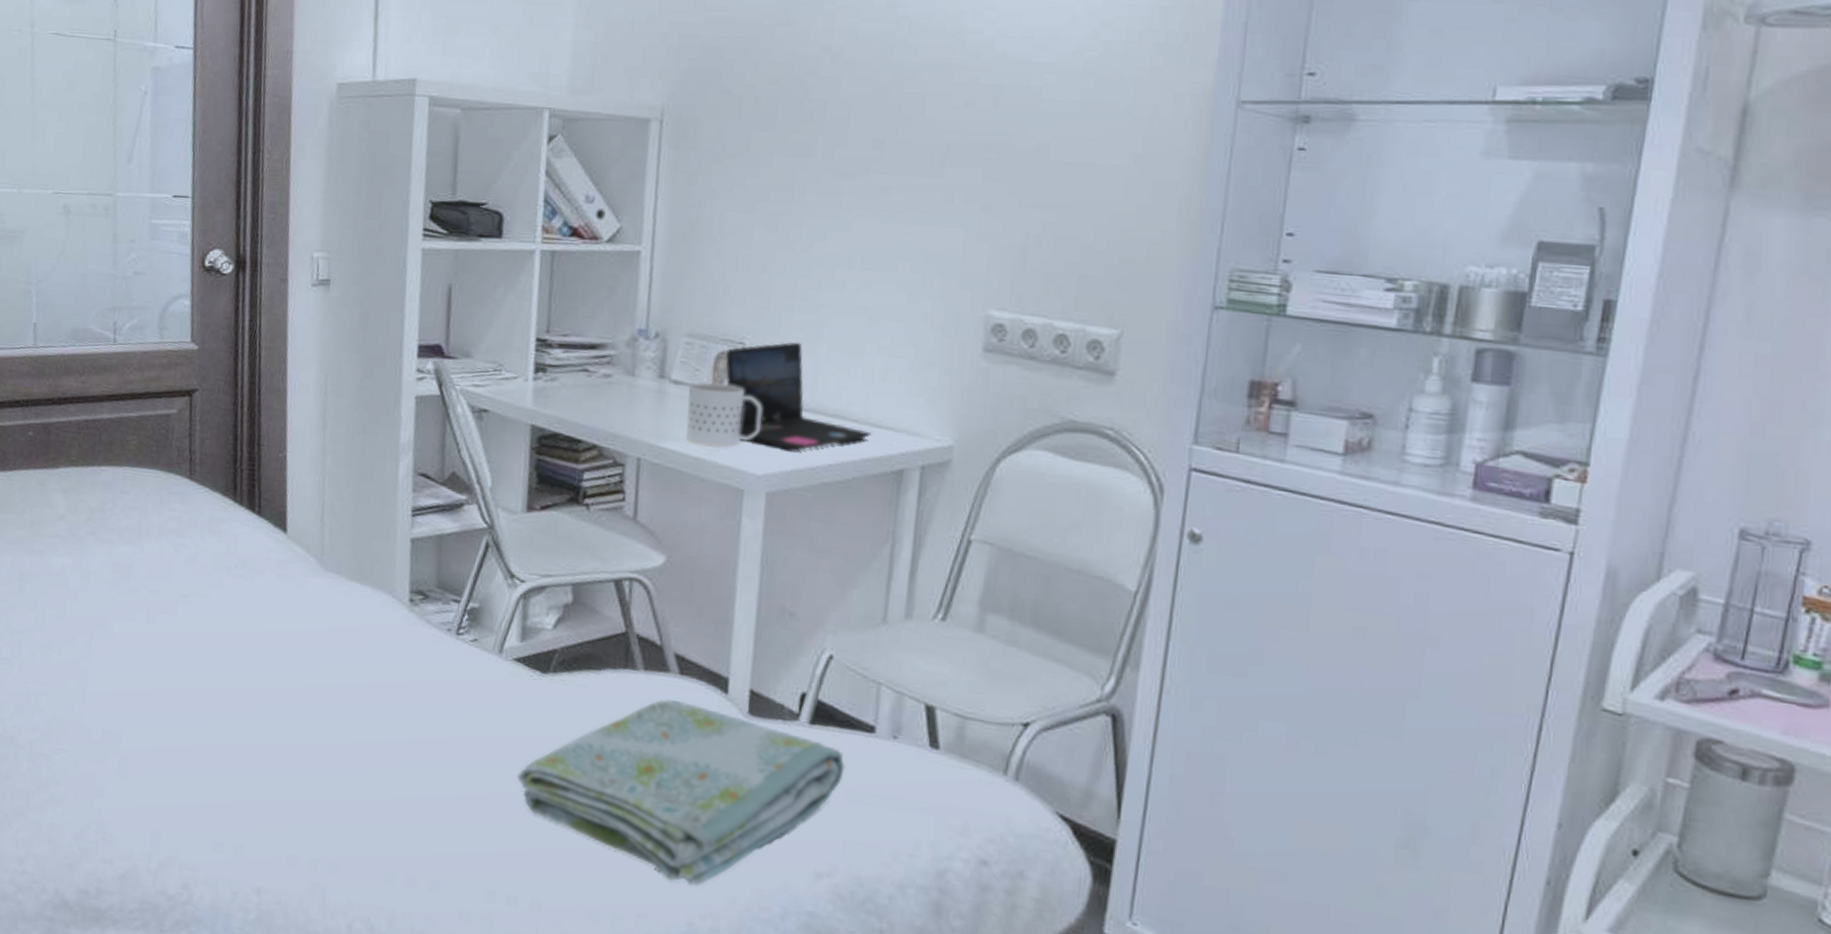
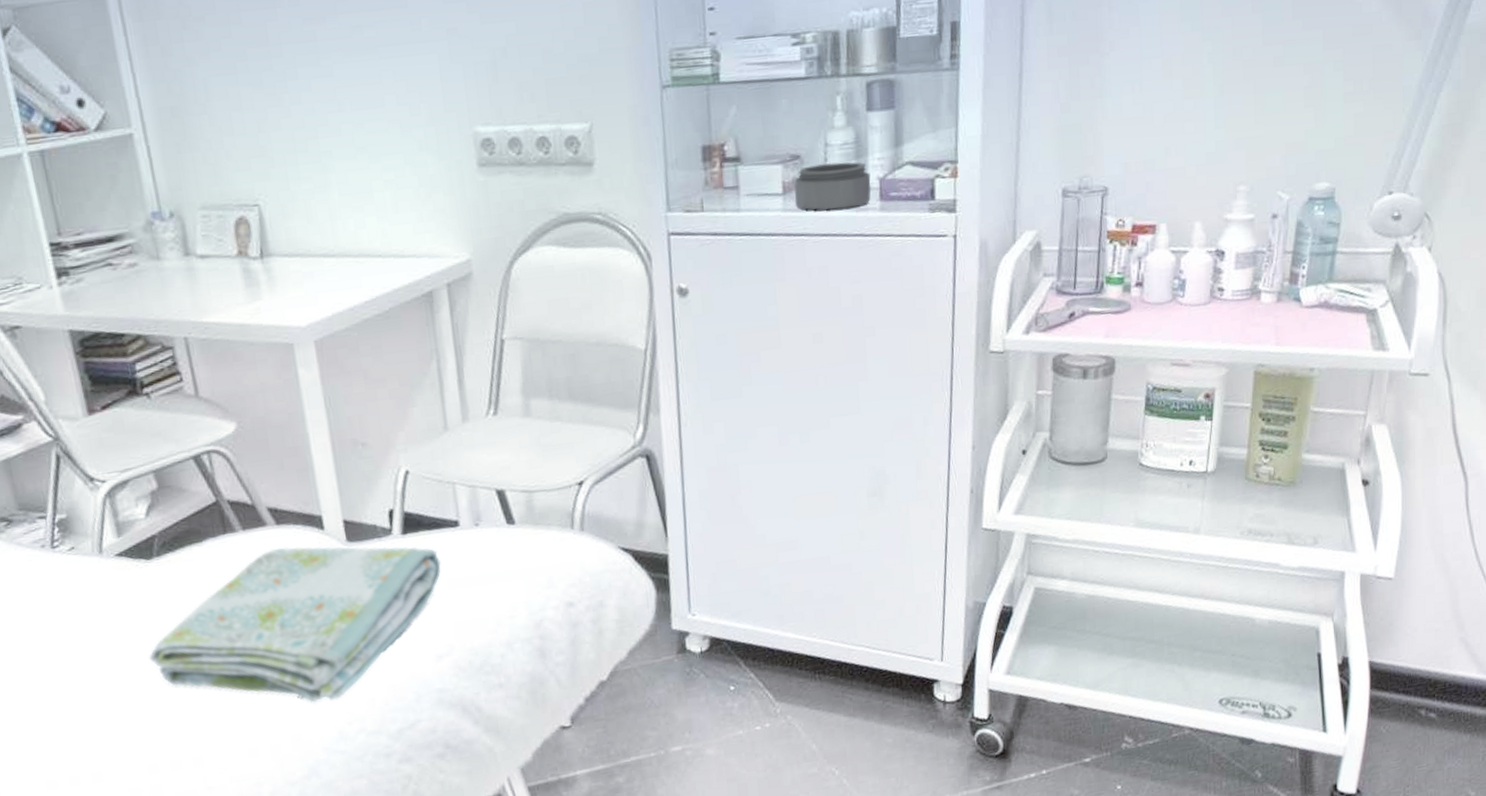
mug: present [686,382,763,448] -> none [216,247,295,312]
laptop: present [725,342,872,451] -> none [243,192,397,298]
jar: none [1357,429,1464,490] -> present [794,162,871,211]

